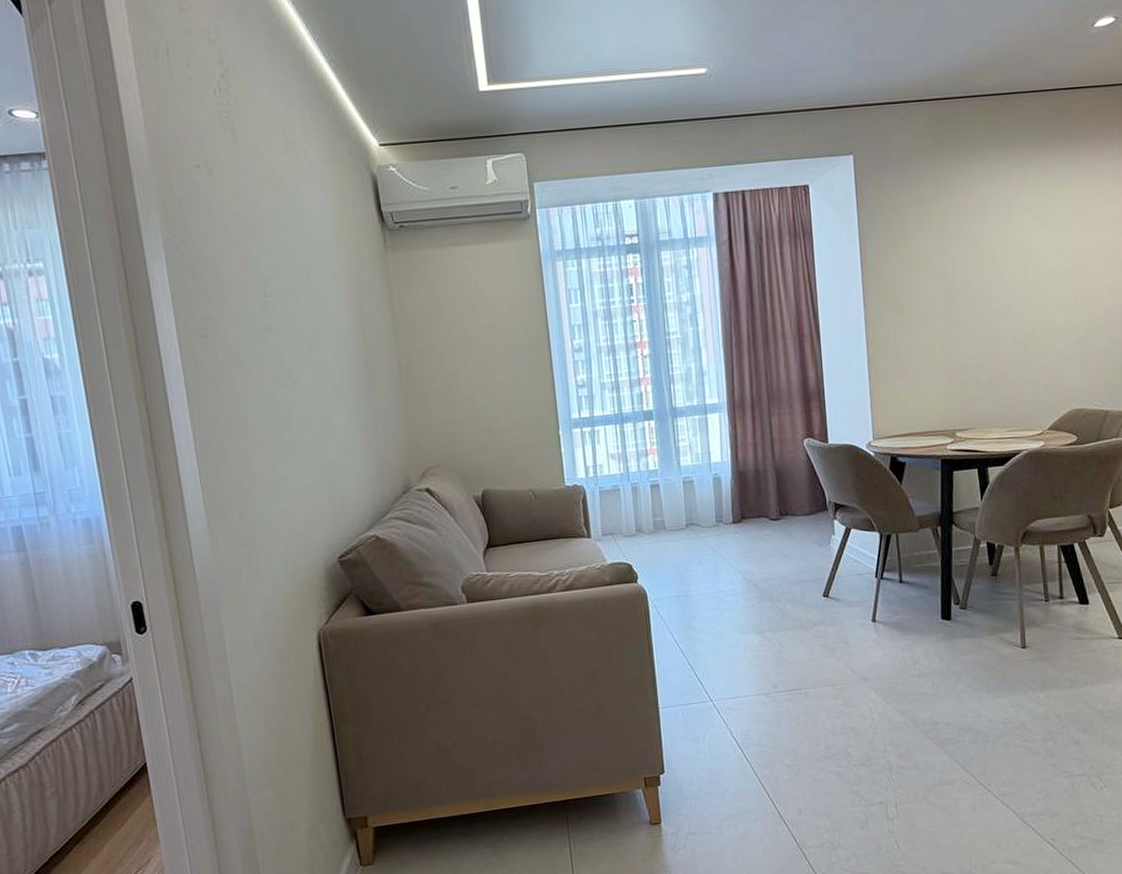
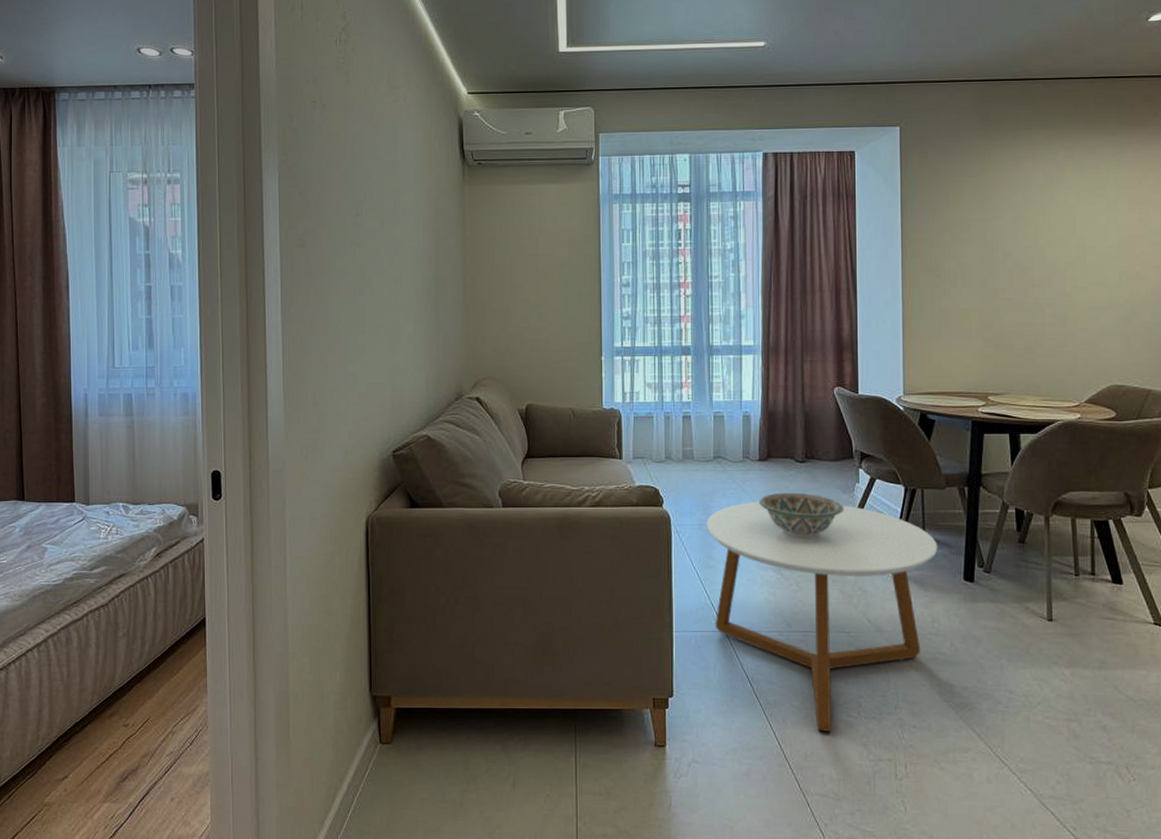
coffee table: none [683,558,915,786] -> present [706,501,938,733]
decorative bowl: none [736,551,821,599] -> present [759,492,843,540]

